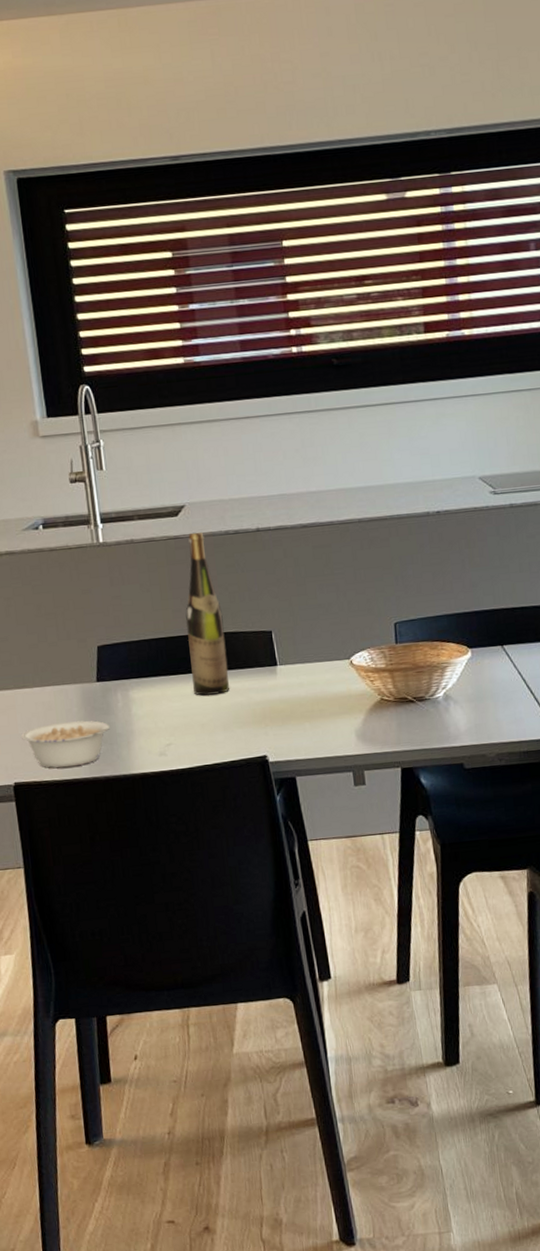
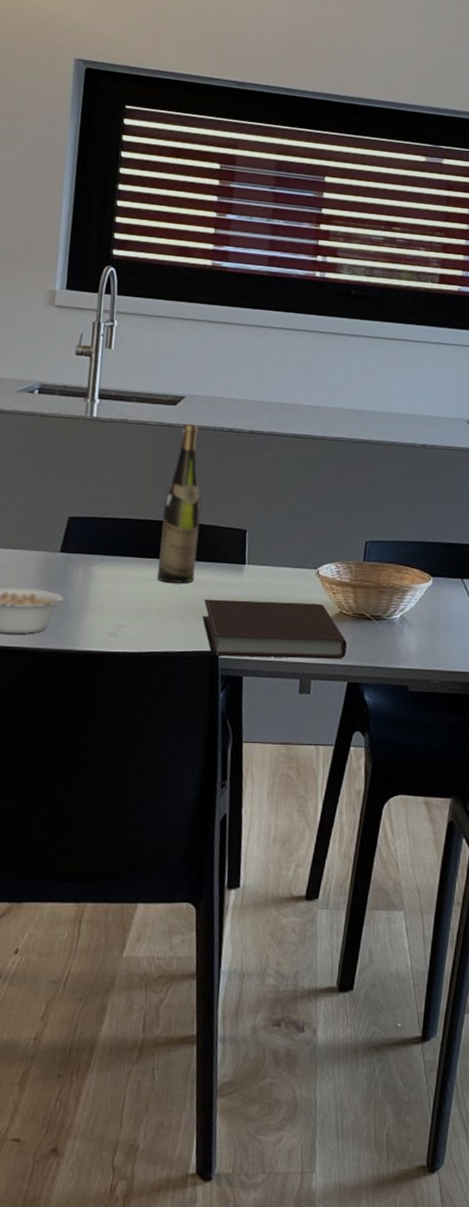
notebook: none [243,693,395,761] -> present [202,599,347,659]

